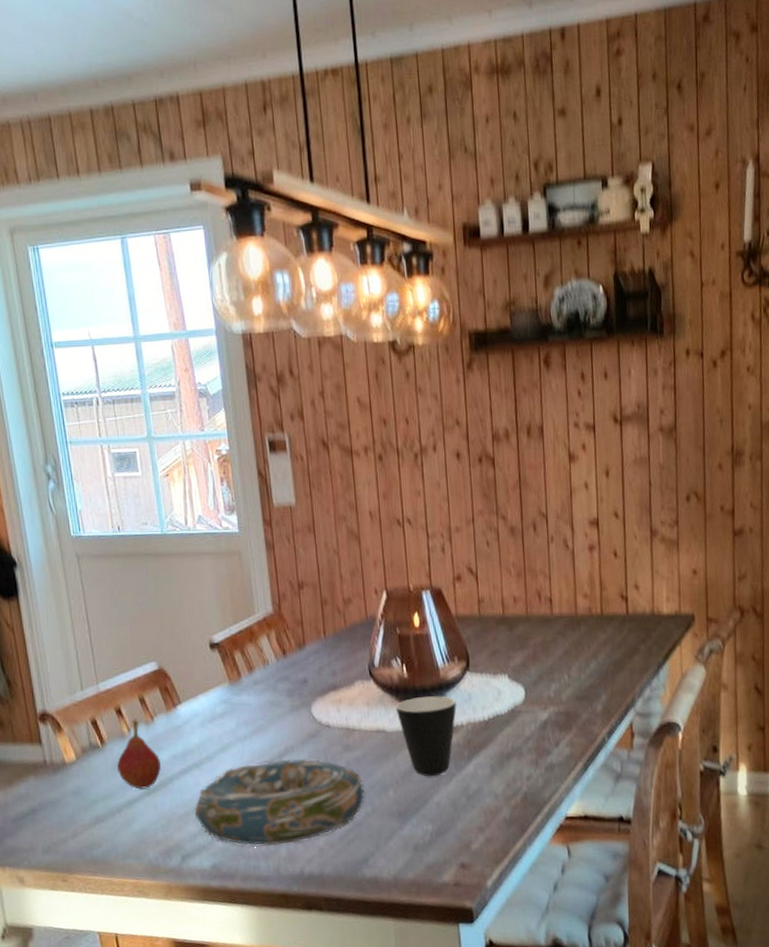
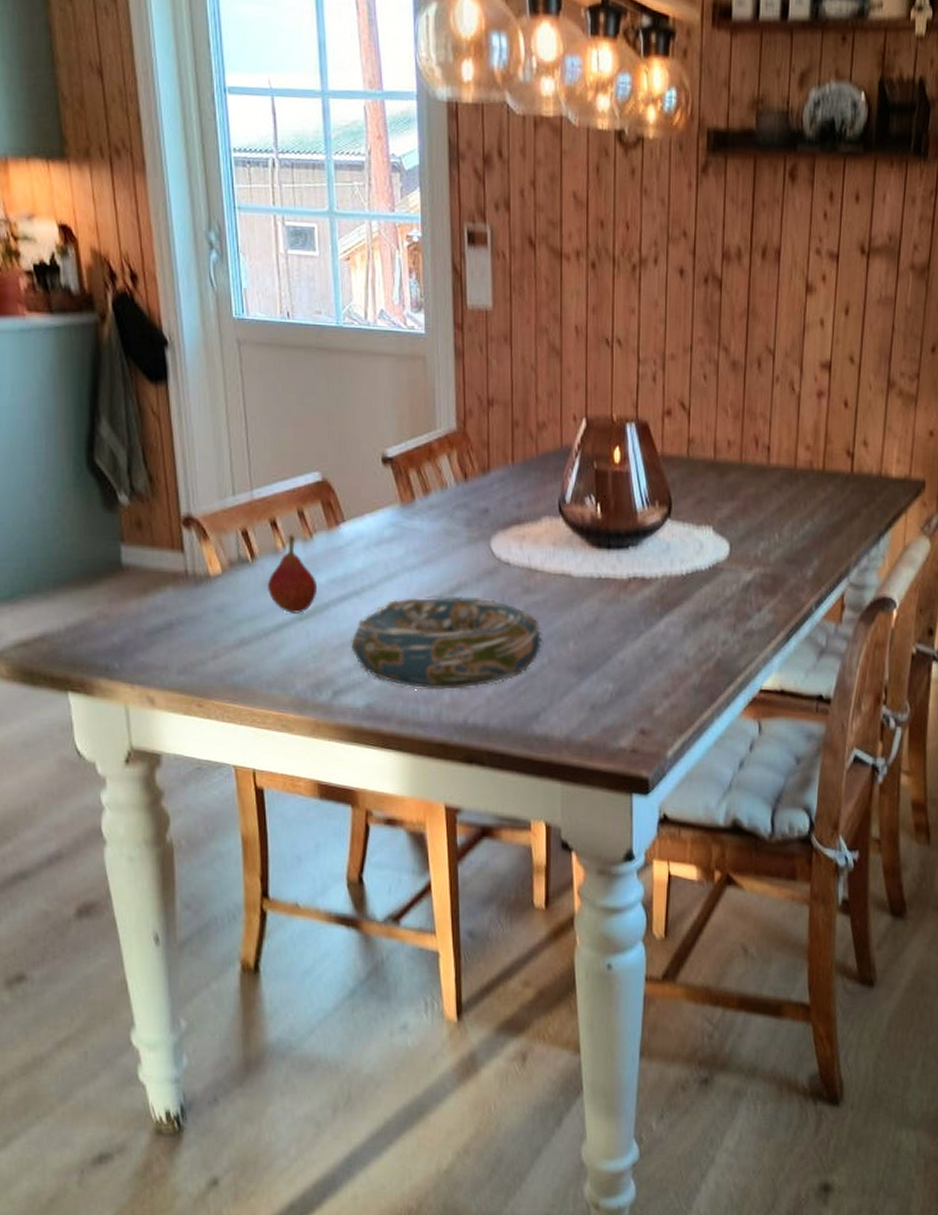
mug: present [396,696,457,777] -> none [586,542,652,632]

